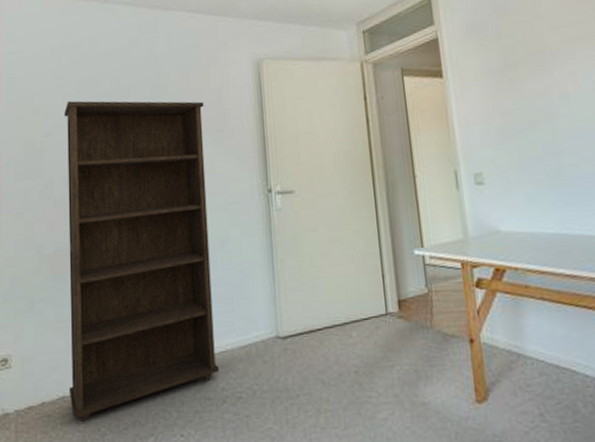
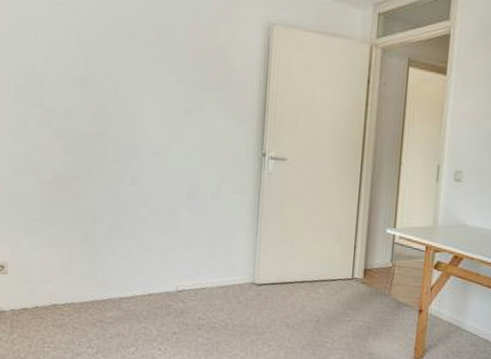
bookcase: present [65,101,220,421] -> none [60,32,210,327]

